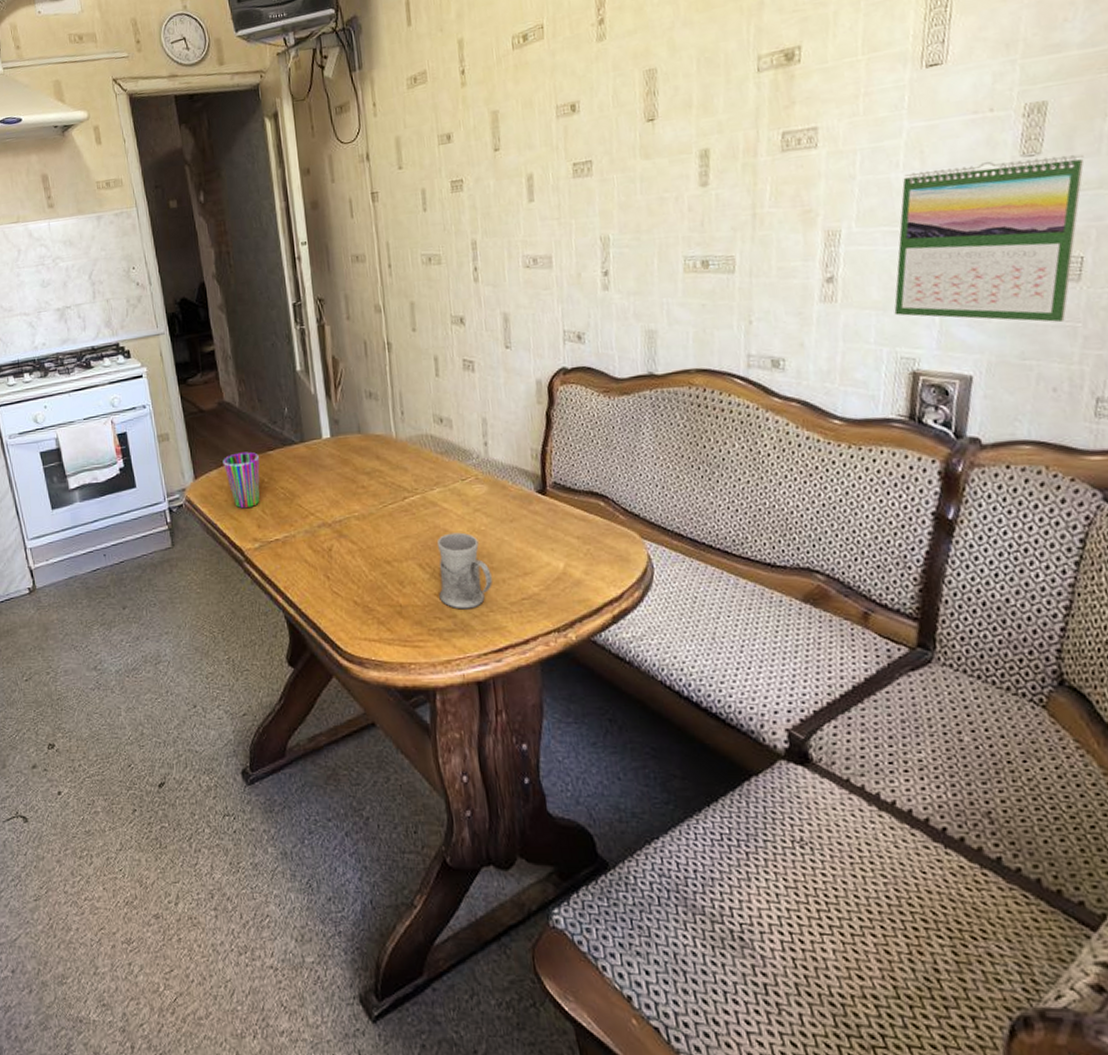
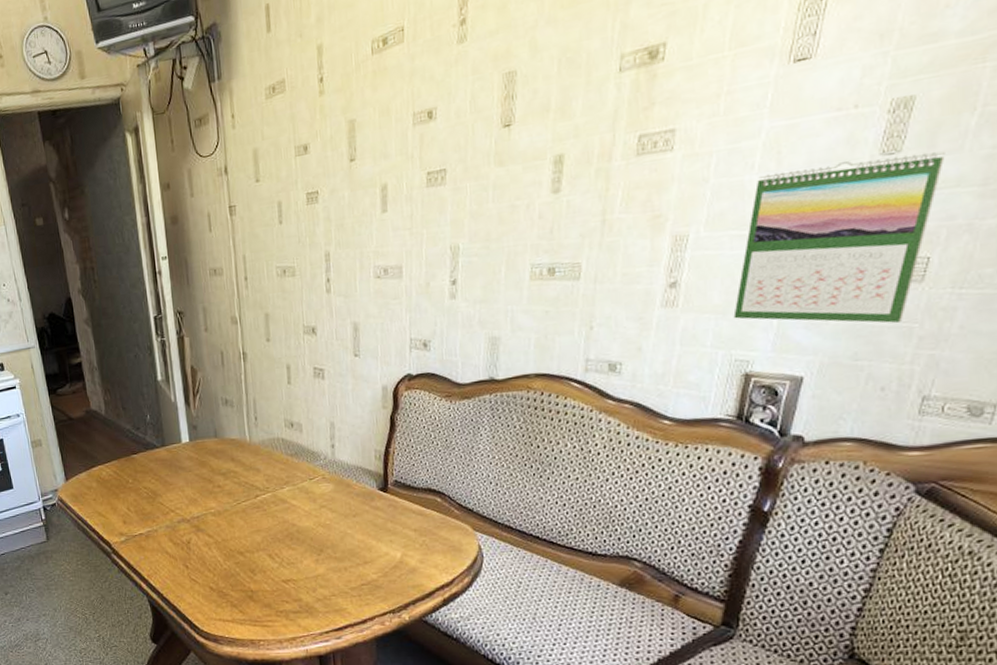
cup: present [223,451,260,509] -> none [91,455,125,507]
mug: present [437,532,492,610] -> none [286,526,335,594]

